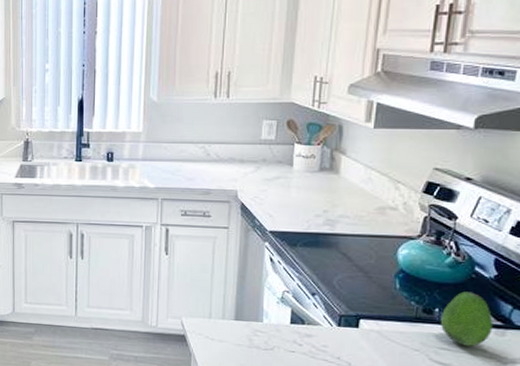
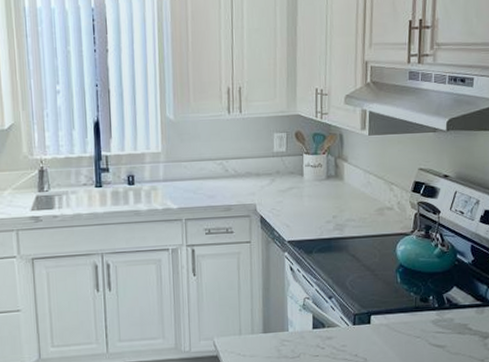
fruit: present [440,291,493,346] -> none [434,277,474,327]

